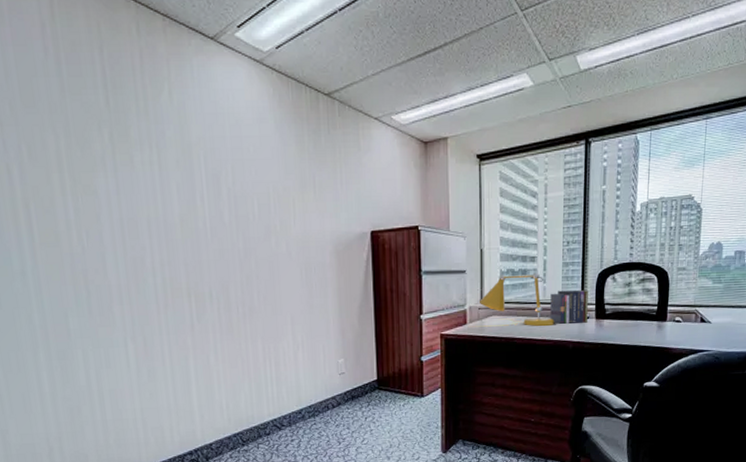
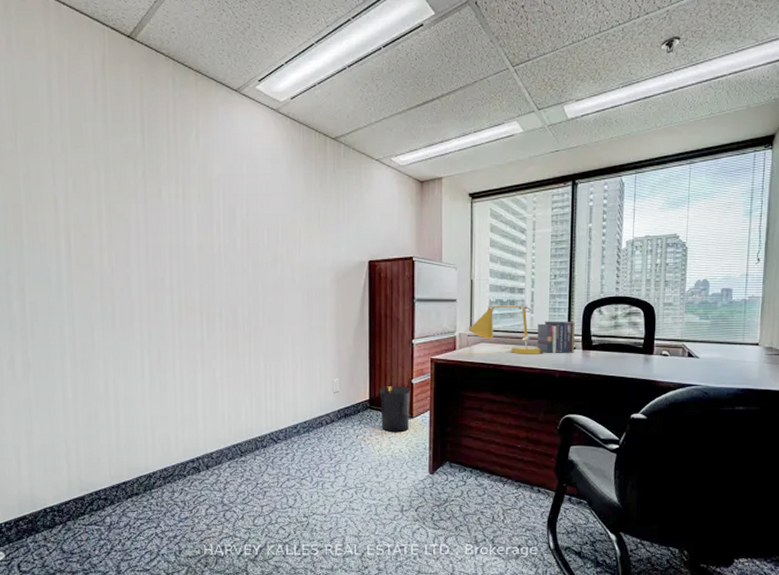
waste bin: none [387,364,421,413] -> present [379,386,411,433]

